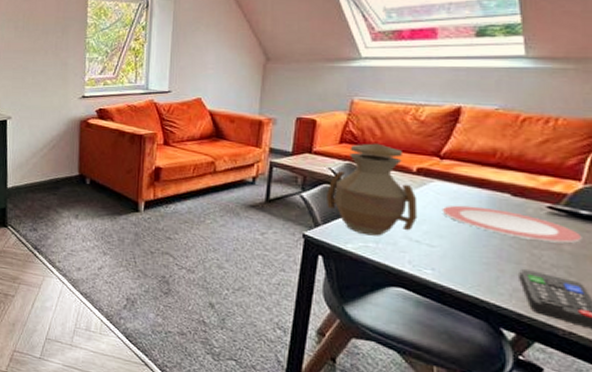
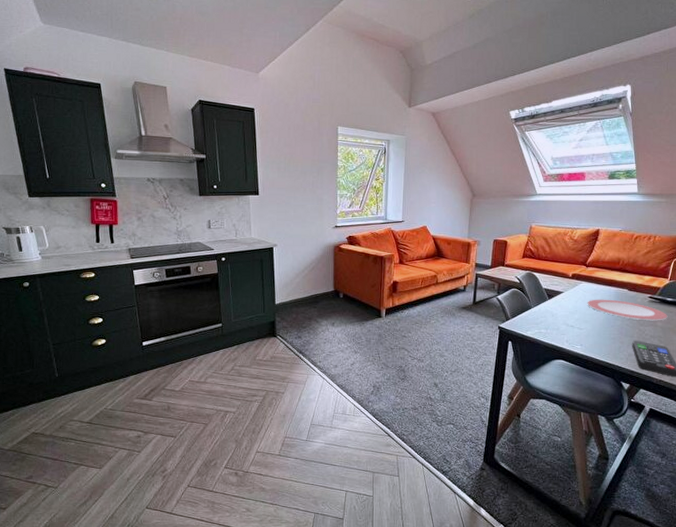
vase: present [327,143,418,236] -> none [514,257,572,324]

